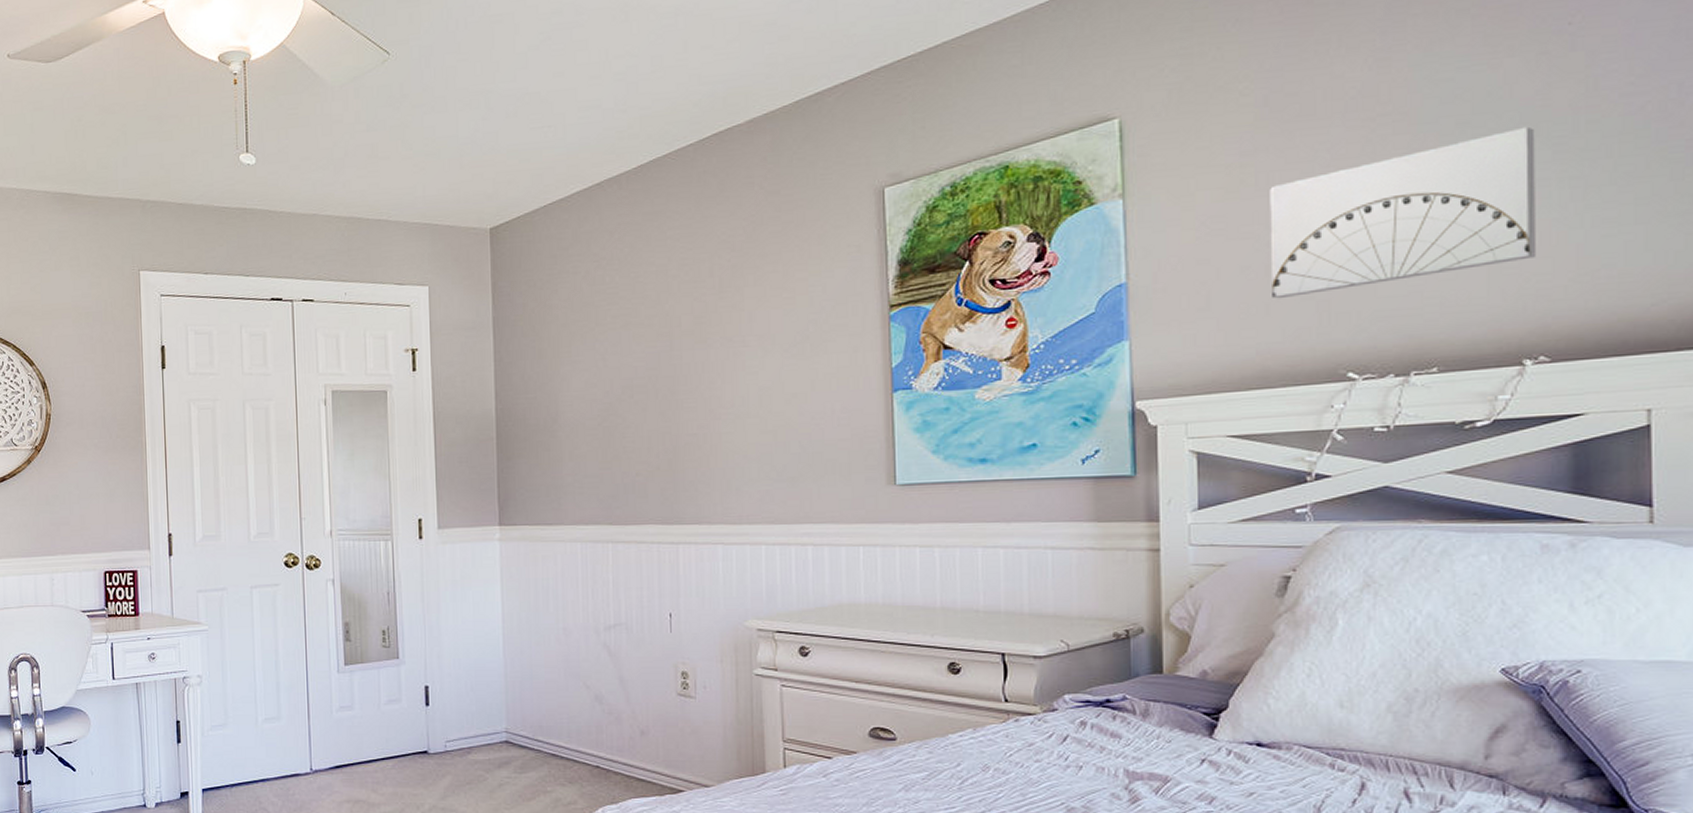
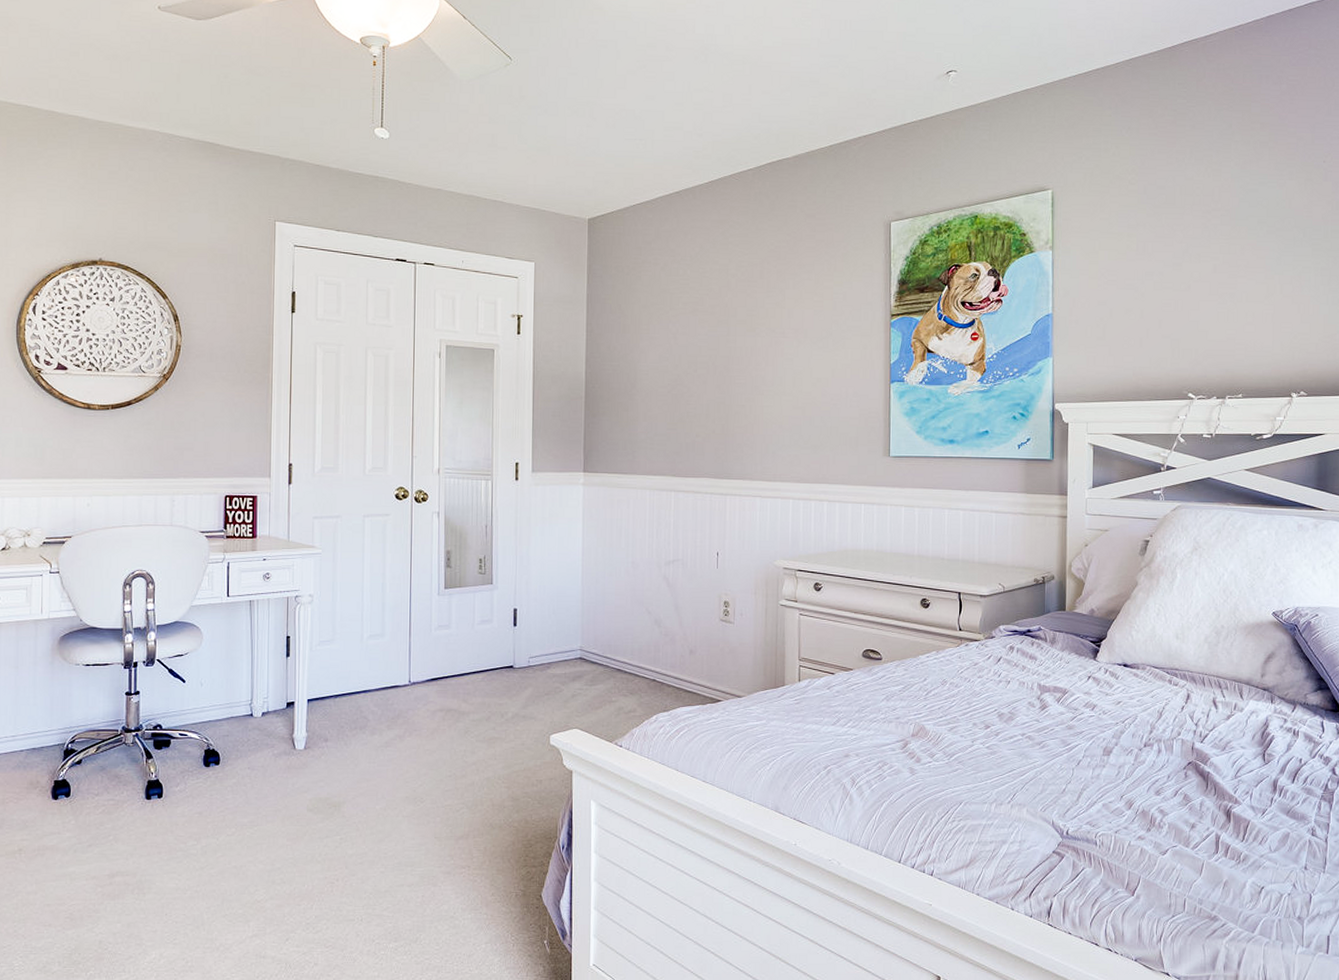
wall art: present [1270,126,1535,299] -> none [1144,229,1303,336]

